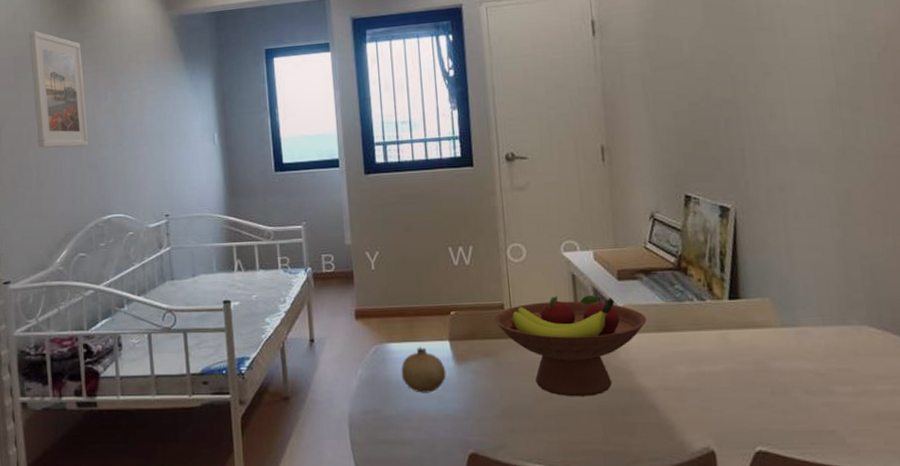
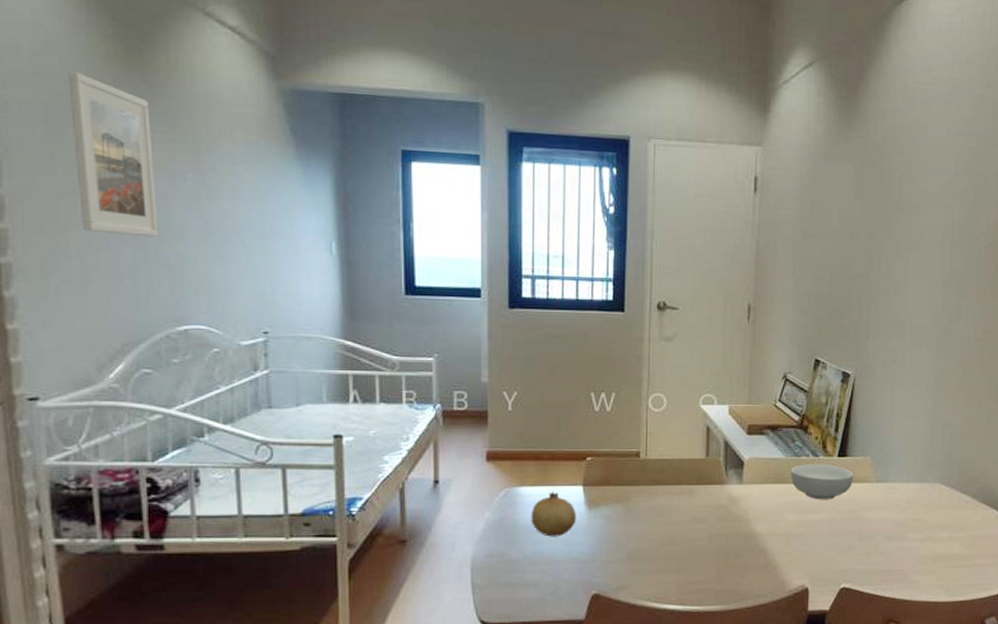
fruit bowl: present [494,295,647,397] -> none [629,447,768,541]
cereal bowl: none [673,308,752,349] -> present [790,464,854,500]

